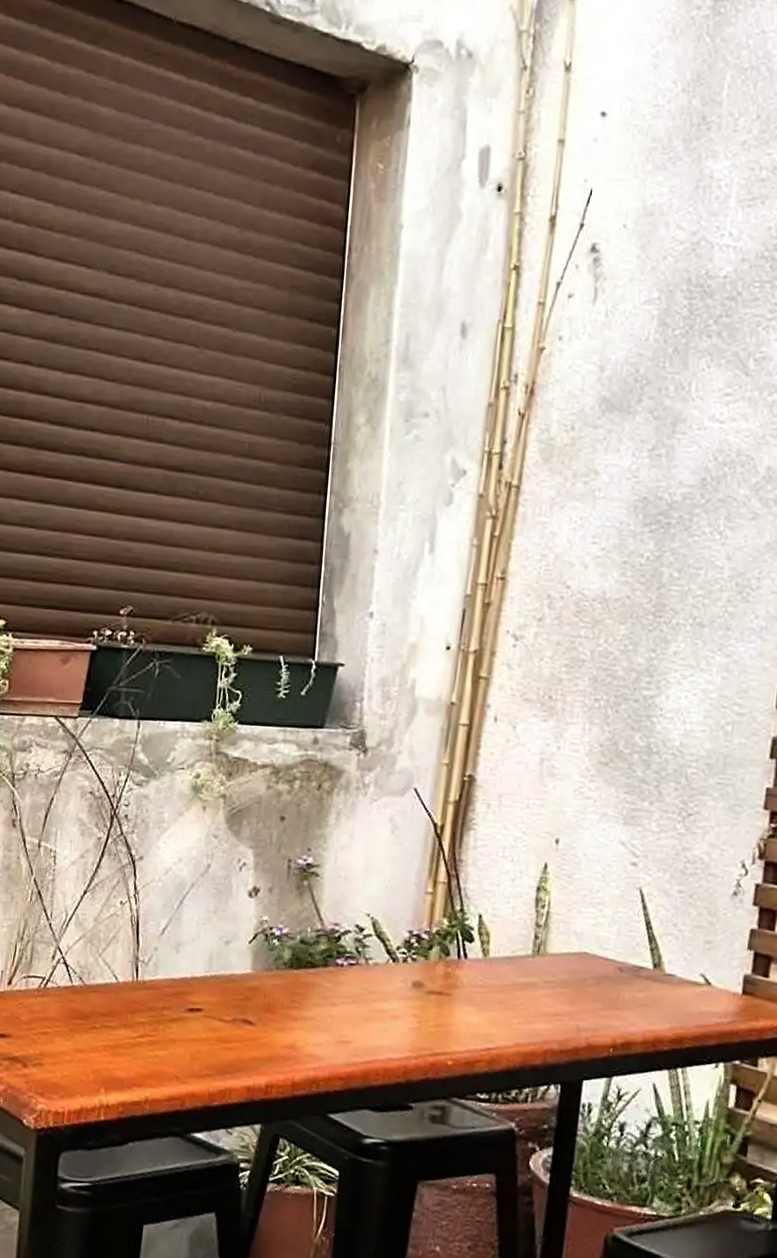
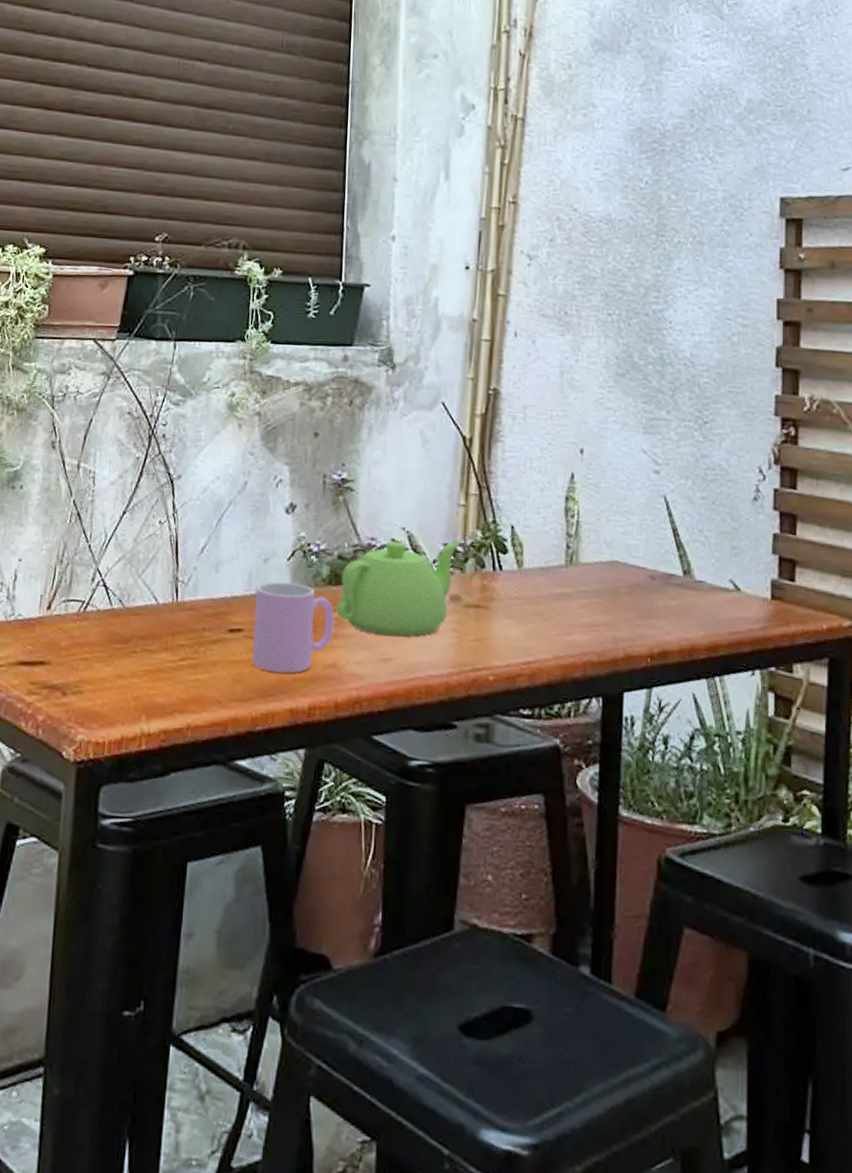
cup: none [211,964,296,1053] -> present [252,582,335,673]
teapot: none [296,926,427,1020] -> present [336,540,461,636]

